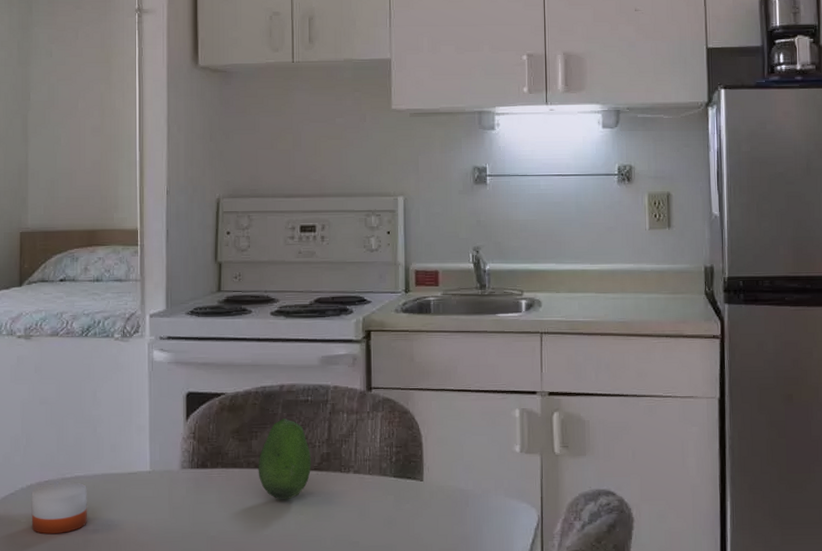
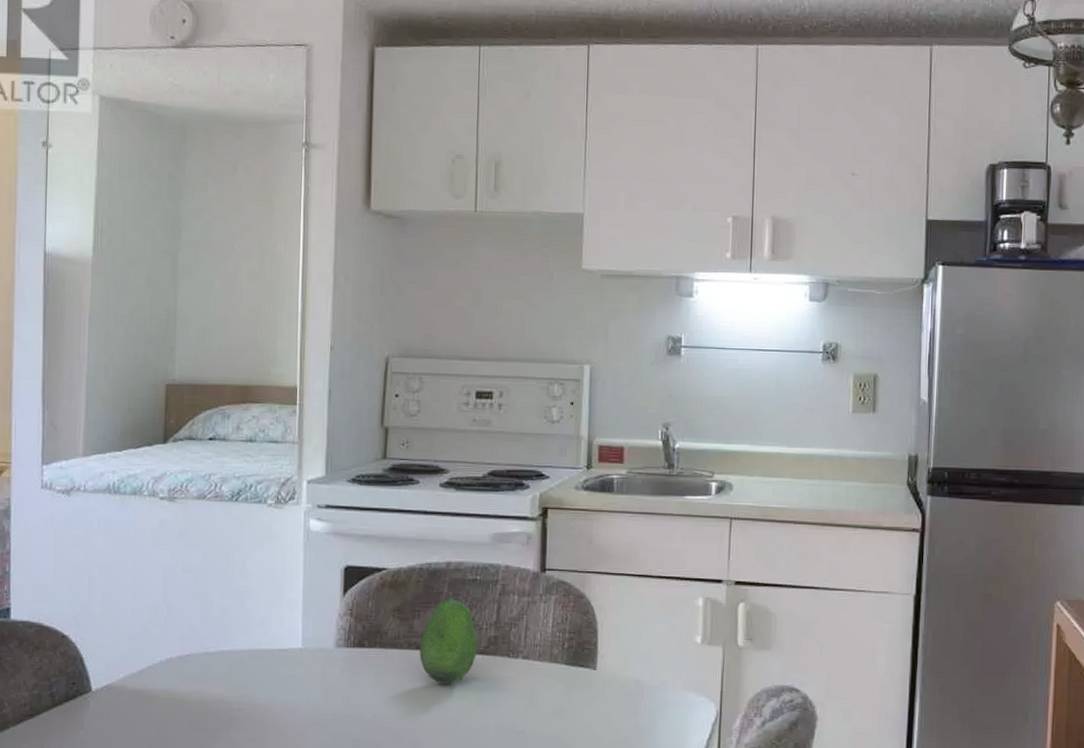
candle: present [31,481,87,535] -> none [170,656,232,712]

